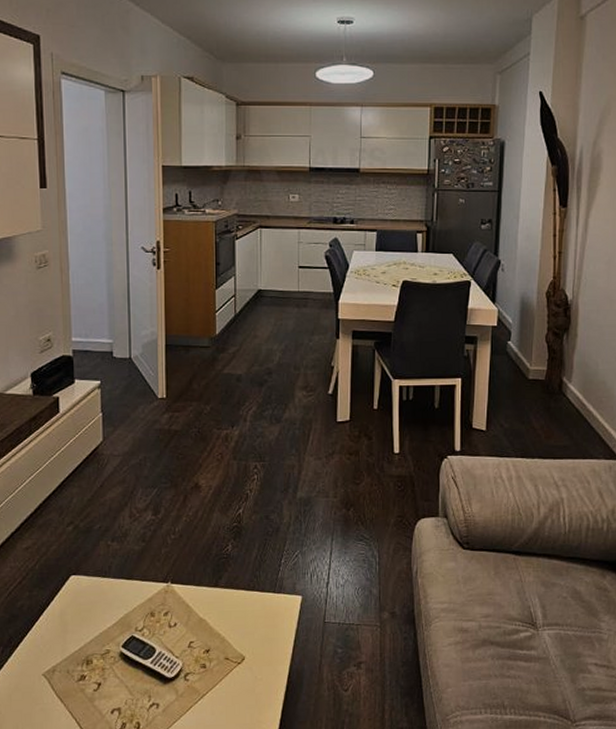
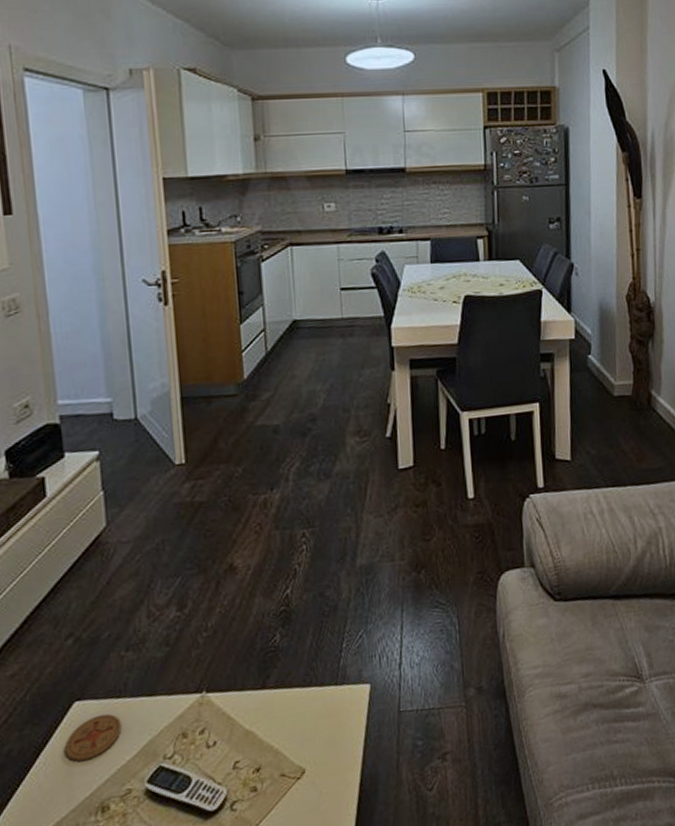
coaster: none [61,588,105,623] -> present [64,713,122,762]

